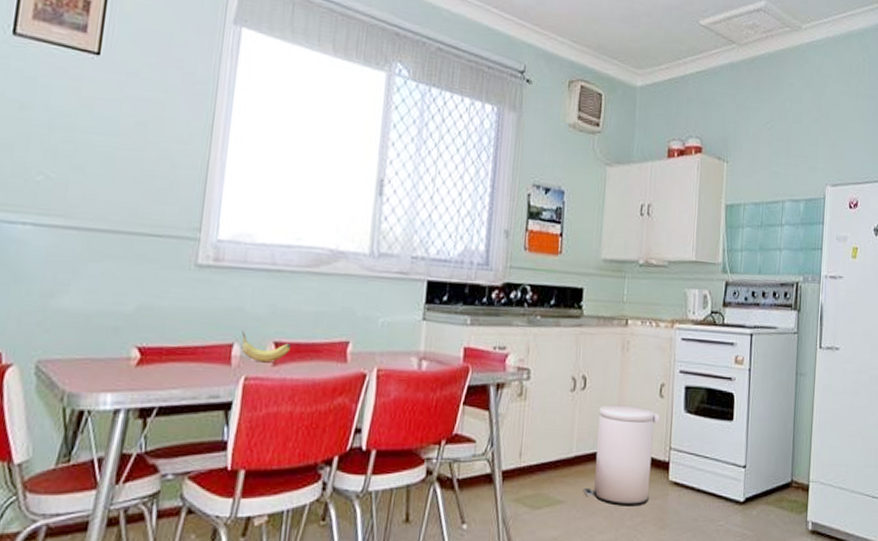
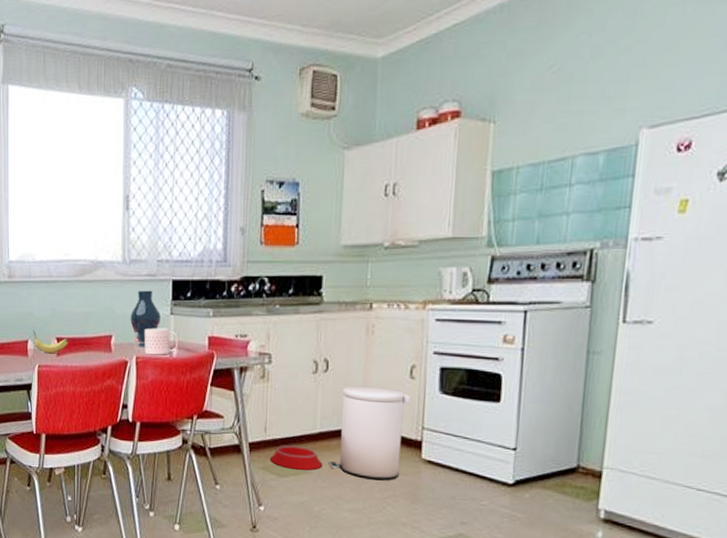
vase: none [373,289,411,358] -> present [130,290,161,347]
mug: none [388,334,430,368] -> present [144,328,179,355]
pet bowl: none [523,472,578,500] -> present [269,445,323,470]

